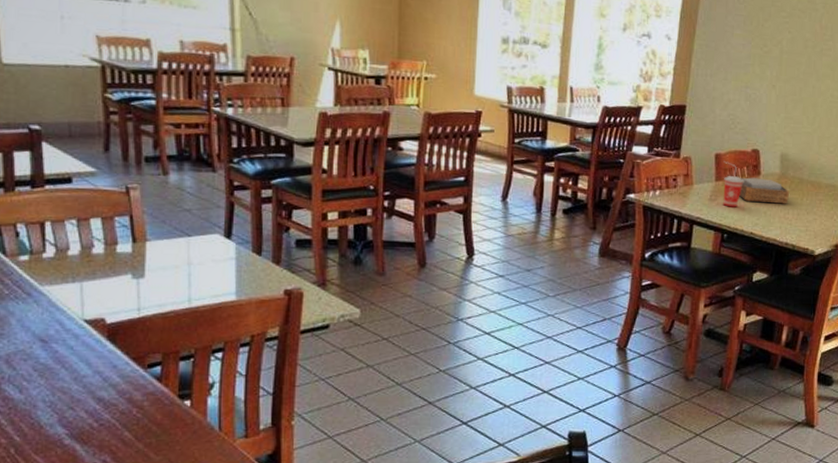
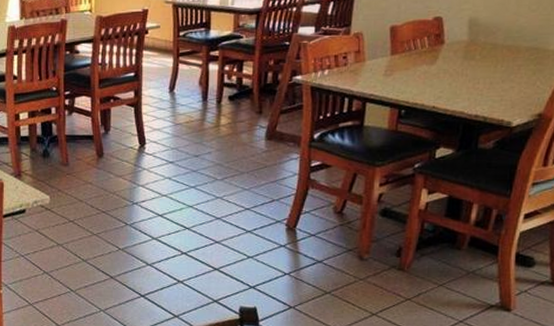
beverage cup: present [723,160,744,208] -> none [400,32,425,81]
napkin holder: present [739,177,789,204] -> none [419,47,479,74]

